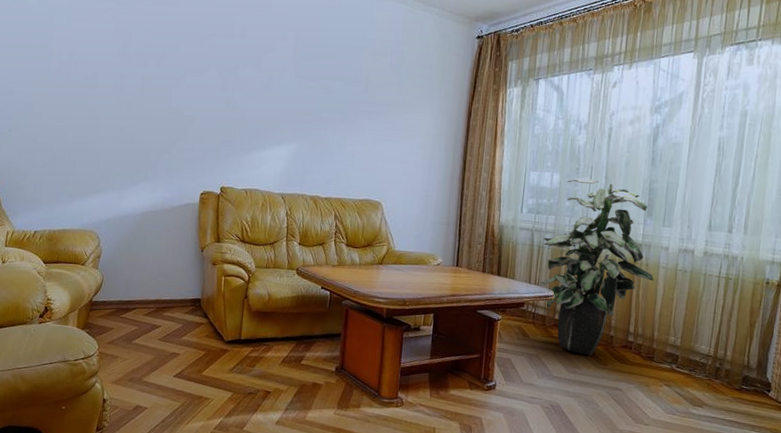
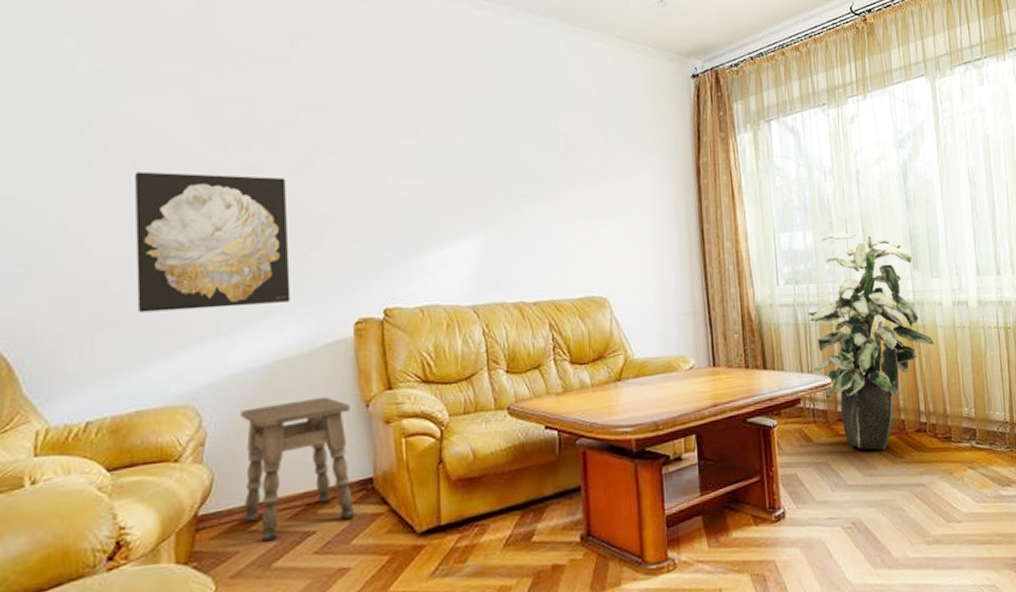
wall art: none [69,74,167,173] -> present [135,171,291,313]
side table: none [118,239,192,327] -> present [241,396,355,543]

